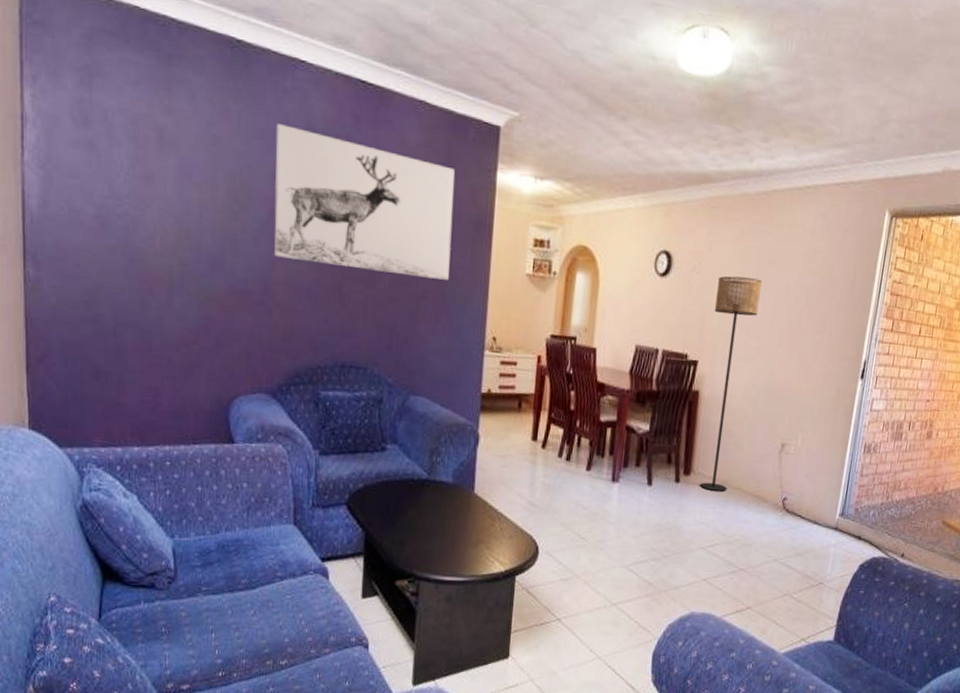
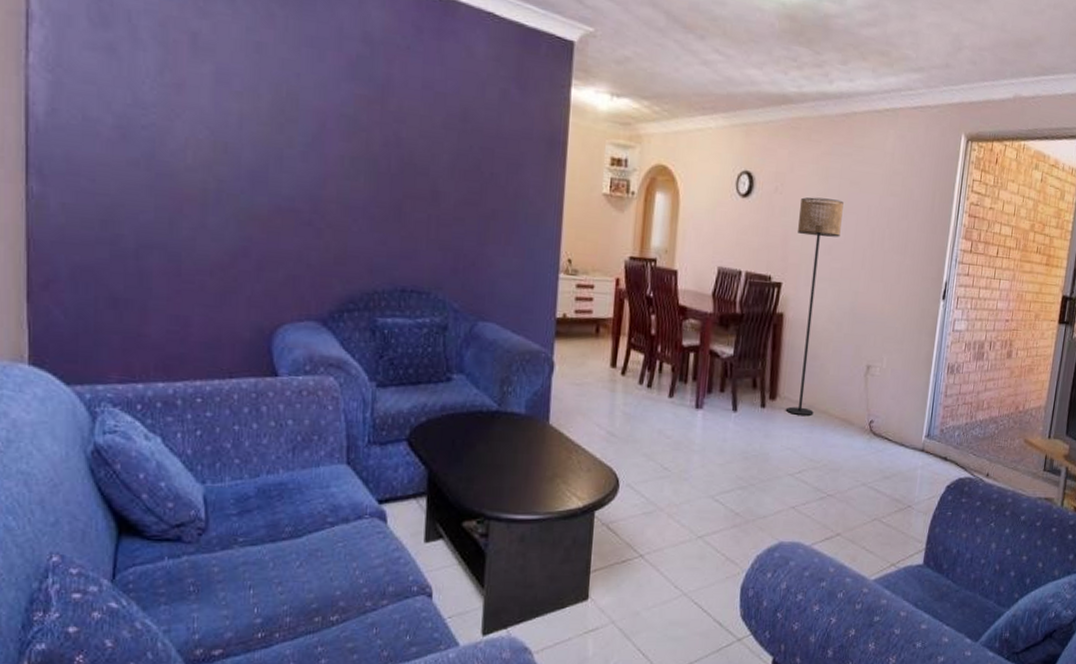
wall art: present [274,124,455,280] -> none [325,31,527,199]

